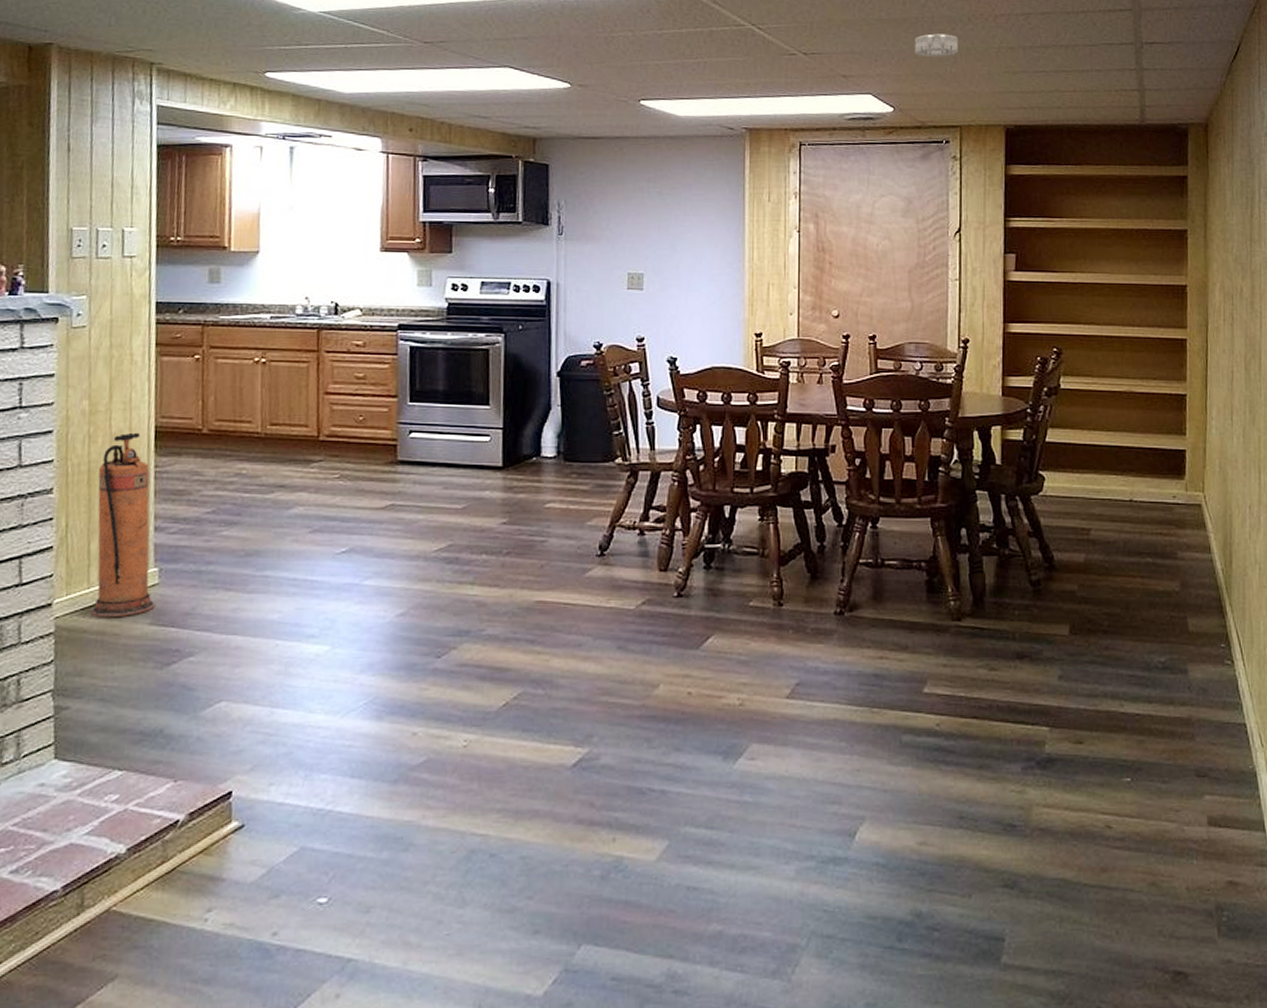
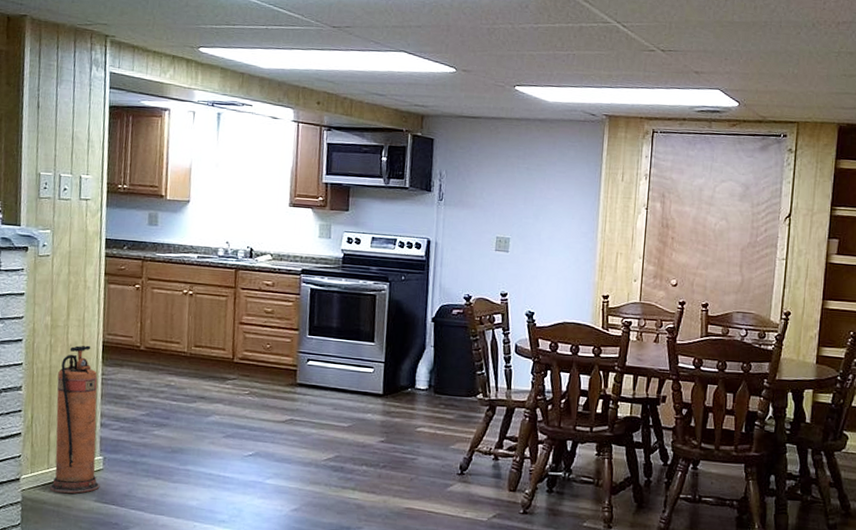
smoke detector: present [914,33,958,57] -> none [761,37,802,59]

